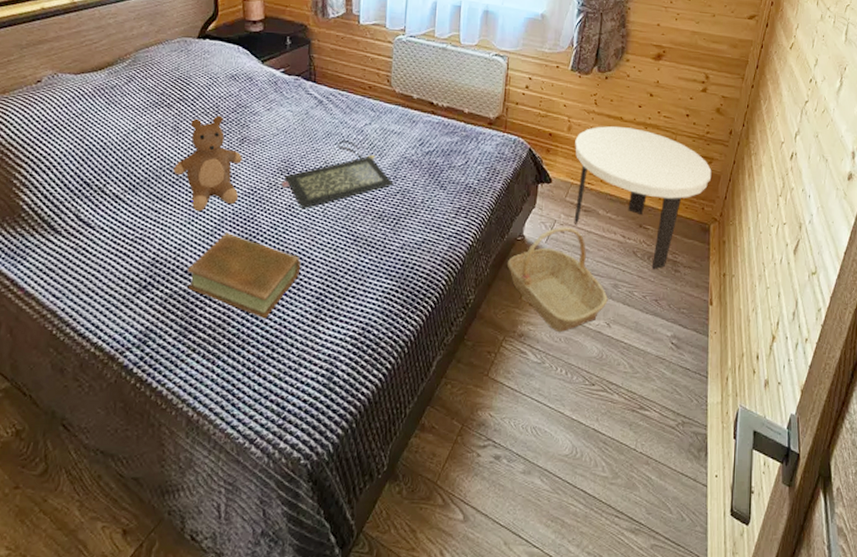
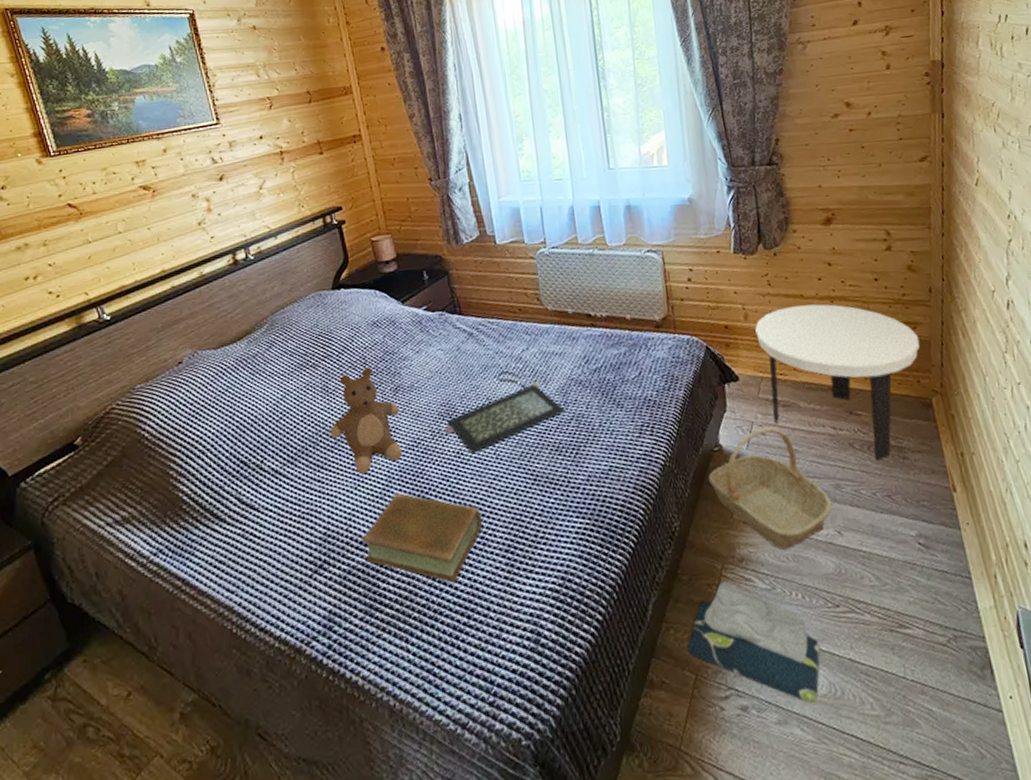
tissue dispenser: none [459,351,571,460] -> present [687,581,820,703]

